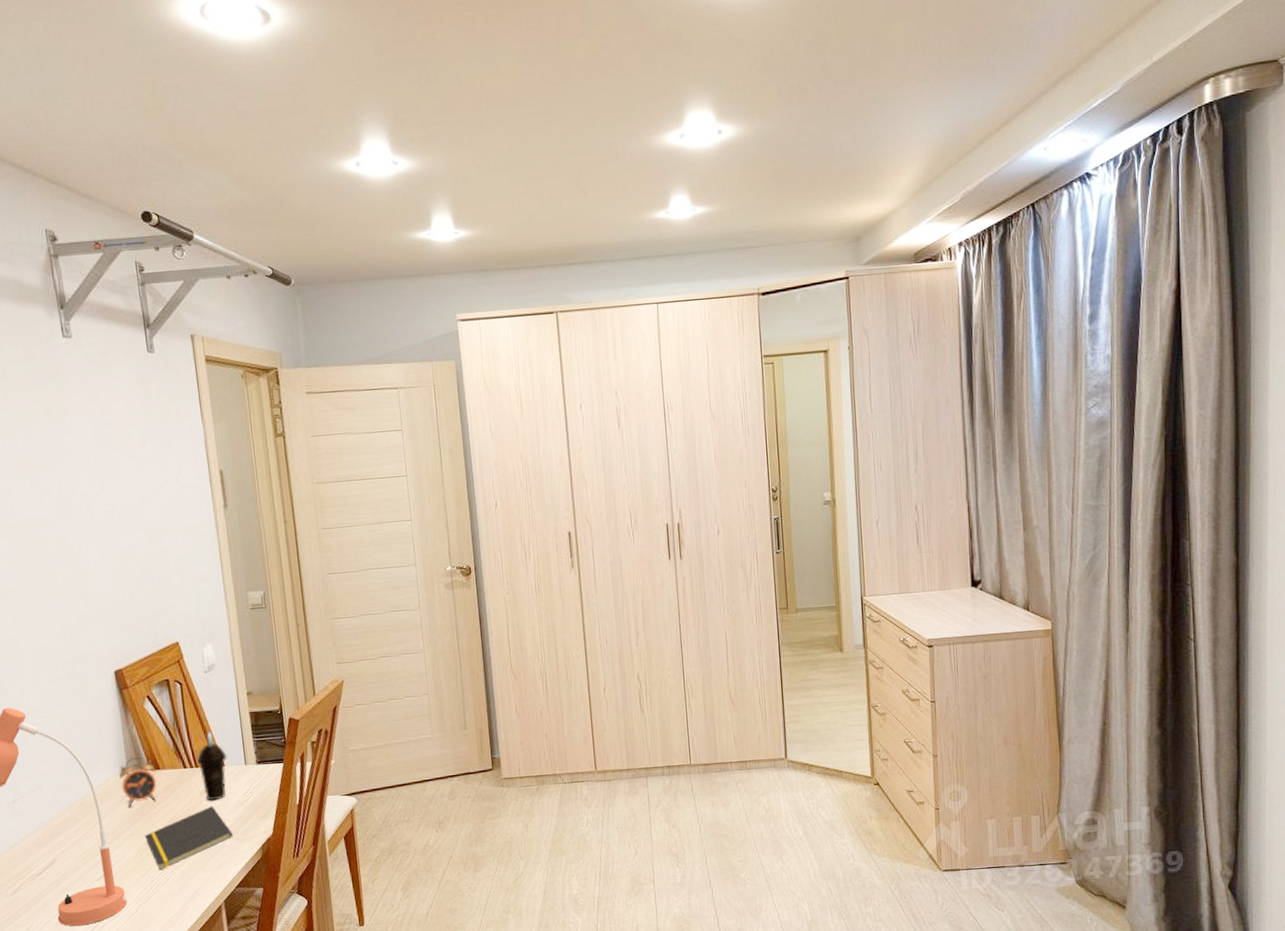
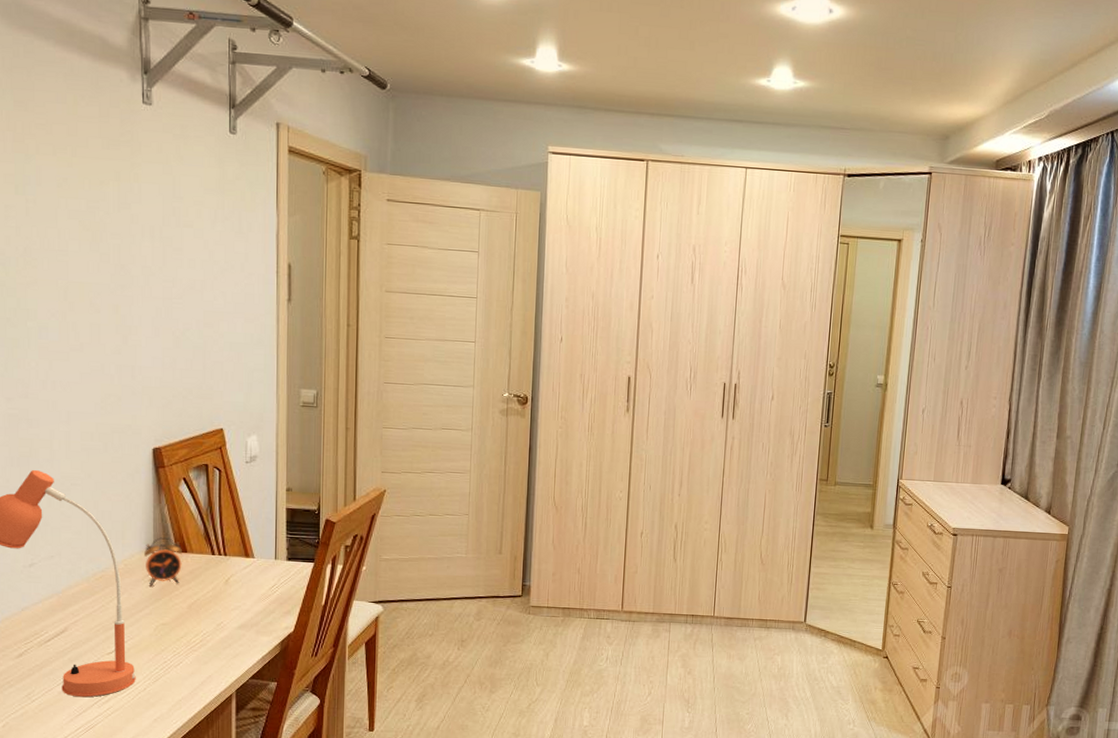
notepad: present [144,805,233,871] -> none [162,595,253,653]
cup: present [196,732,227,801] -> none [226,522,258,591]

